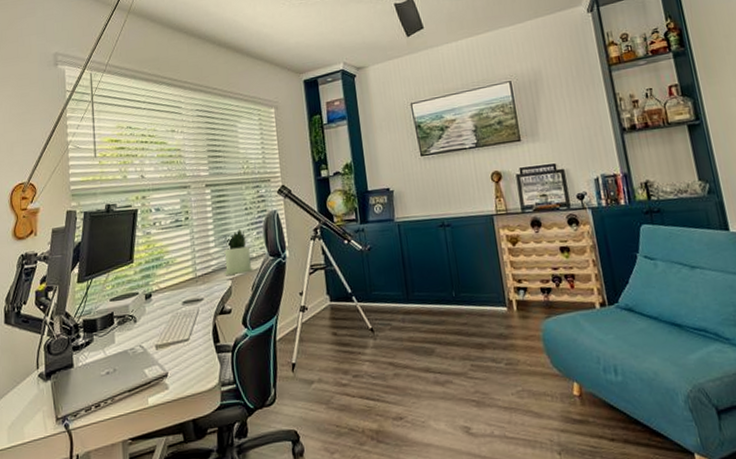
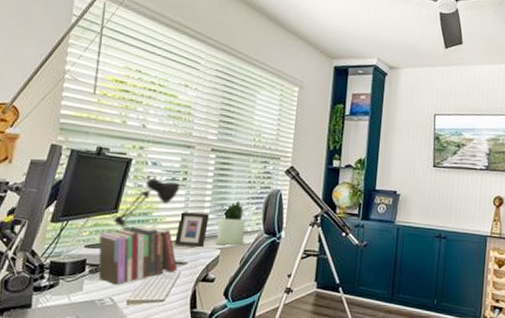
books: none [121,269,195,332] -> present [98,226,178,284]
desk lamp: none [131,223,184,279] -> present [114,178,181,232]
picture frame: none [188,247,216,283] -> present [174,212,209,247]

